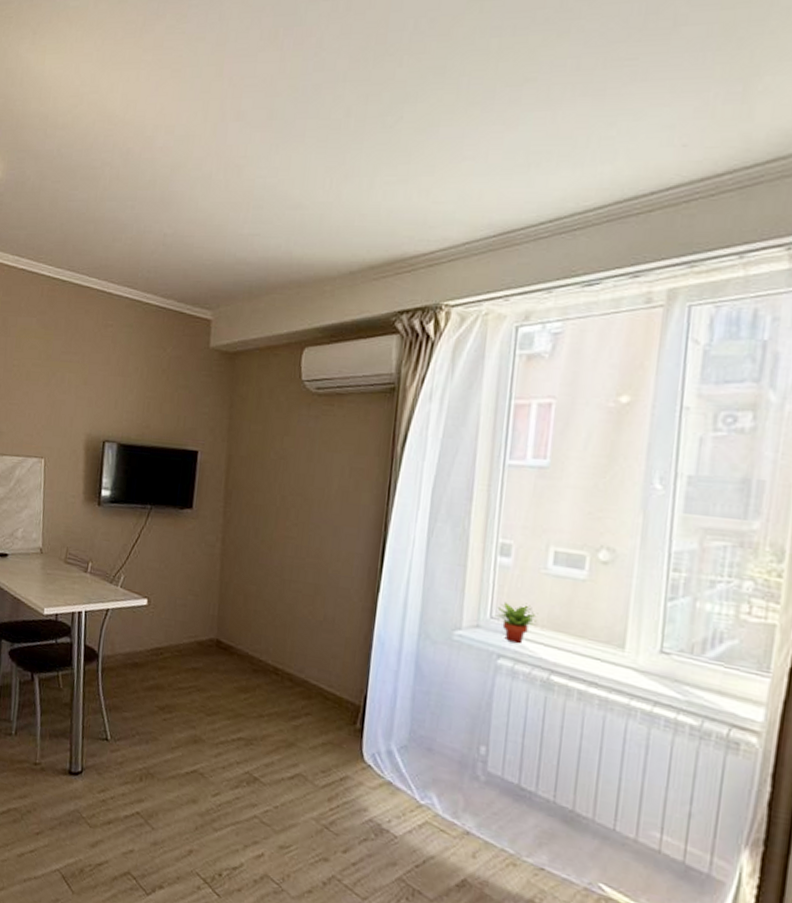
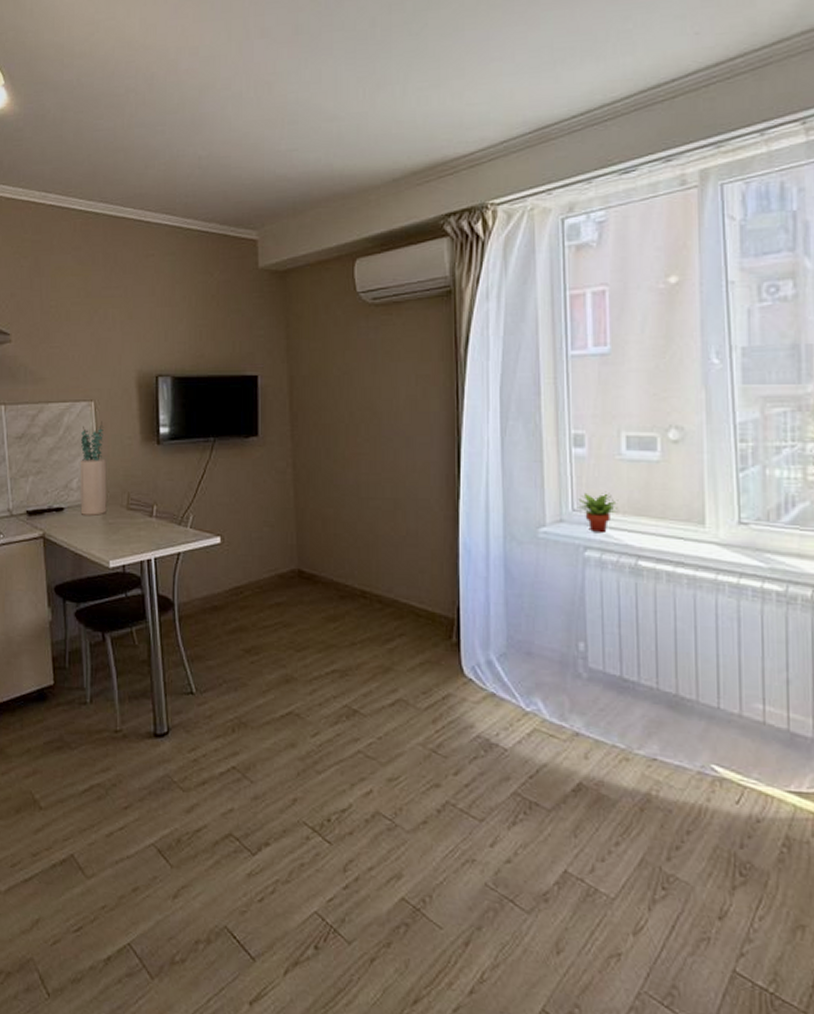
vase: none [22,478,51,566] -> present [80,421,107,517]

